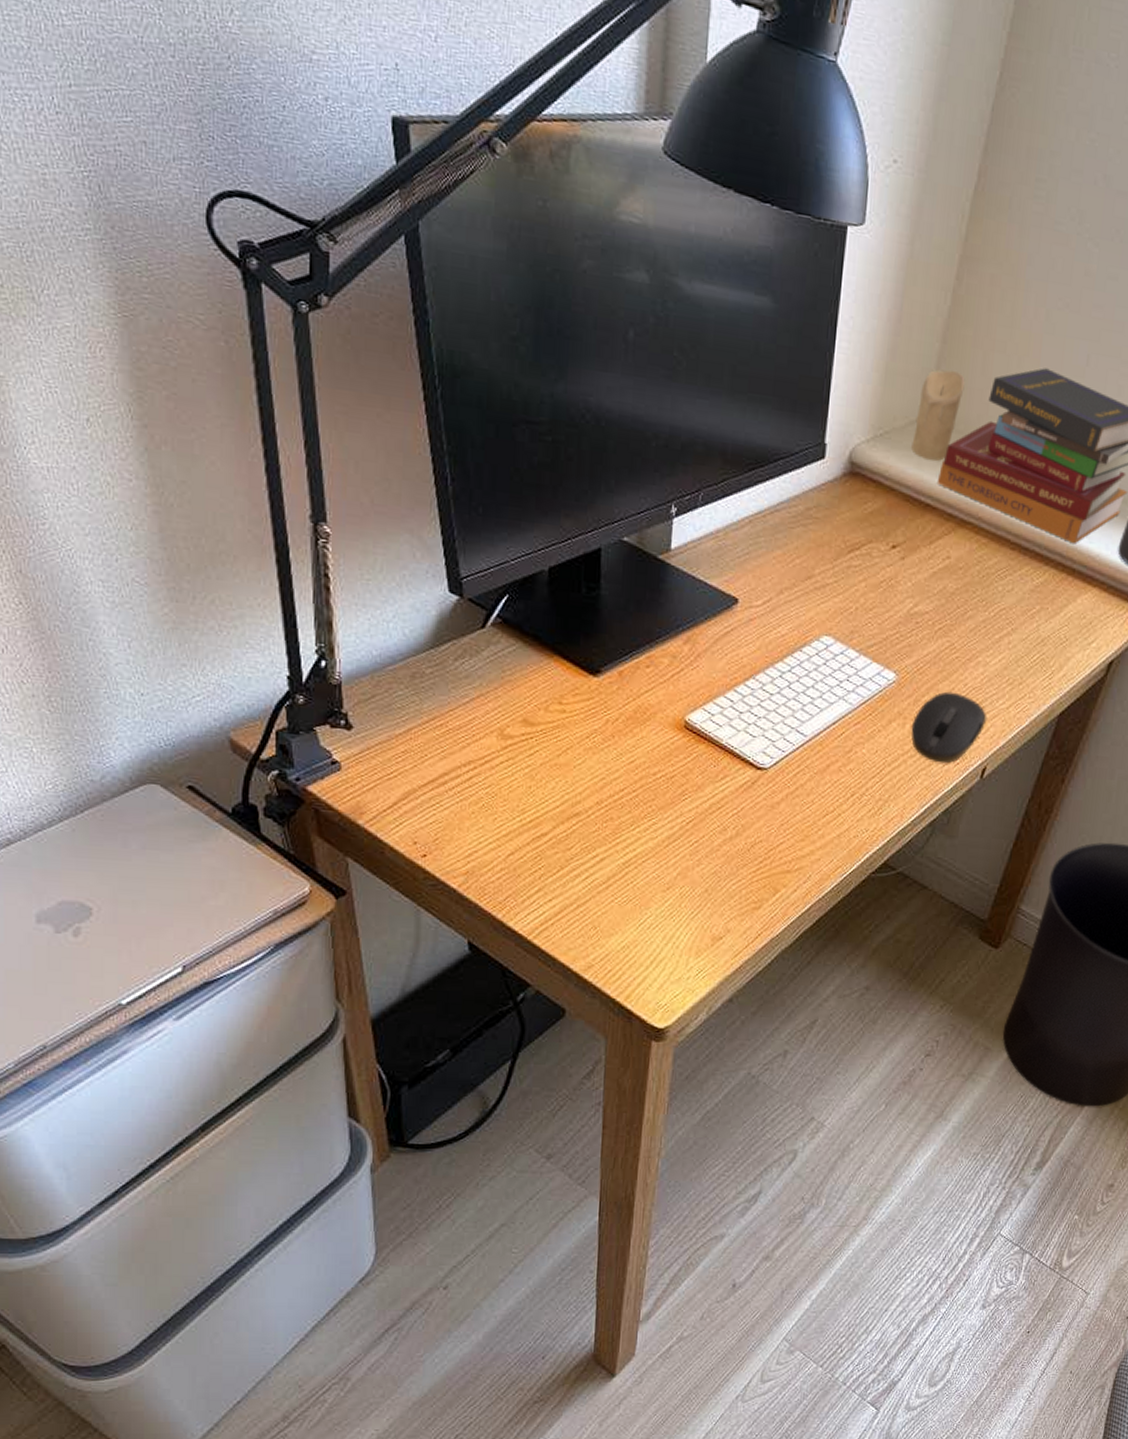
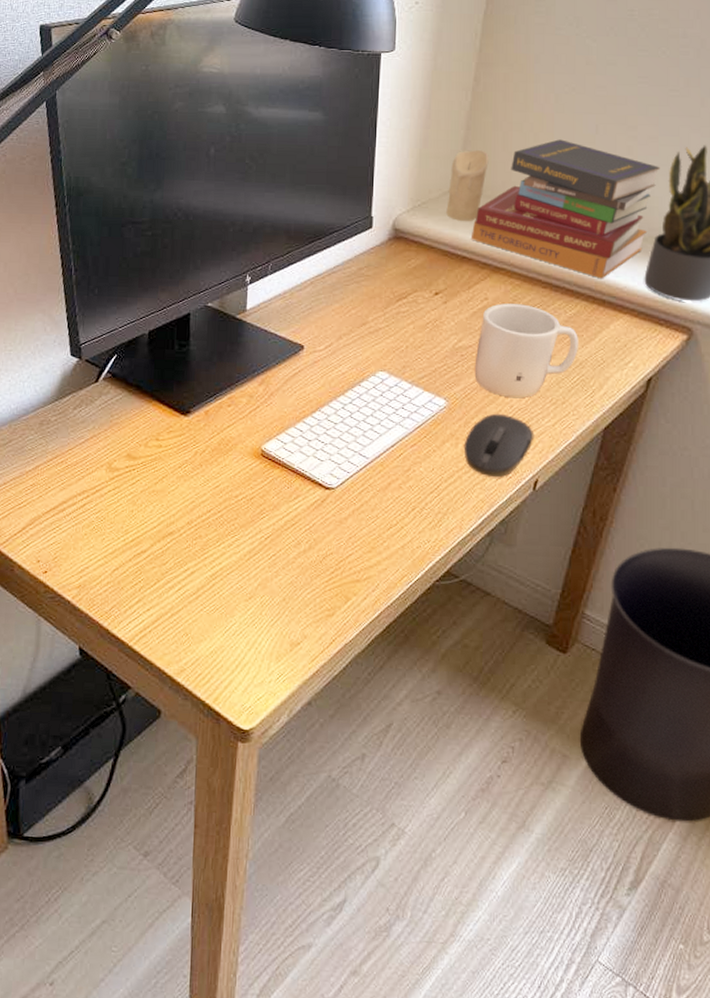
mug: none [928,564,1043,676] -> present [474,303,578,399]

